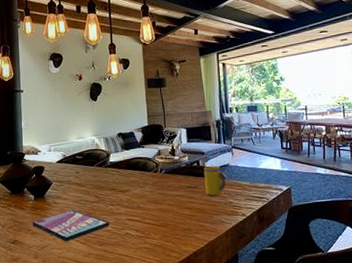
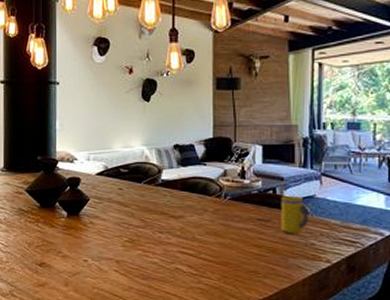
video game case: present [32,209,110,242] -> none [64,232,156,271]

